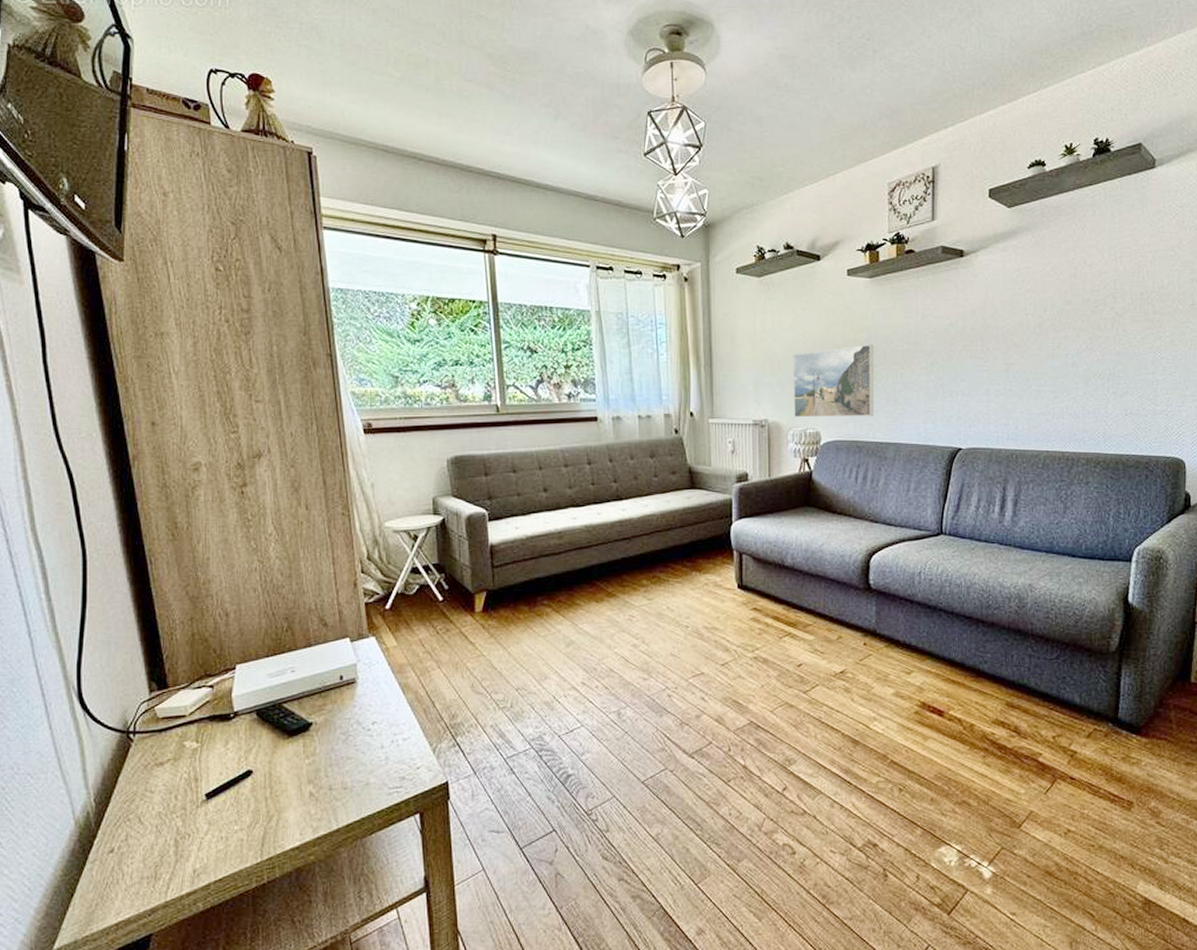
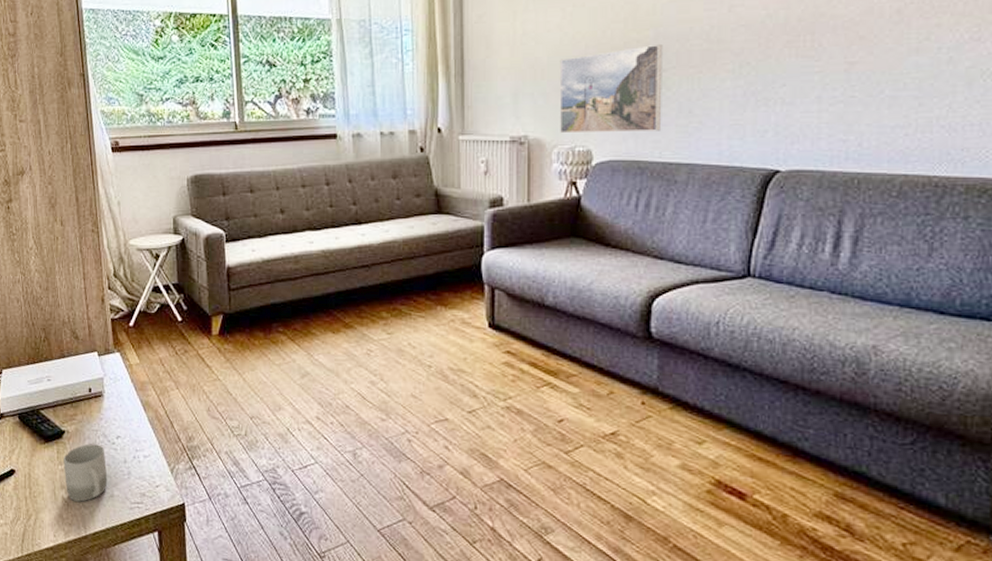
cup: none [311,733,362,795] -> present [63,444,108,502]

